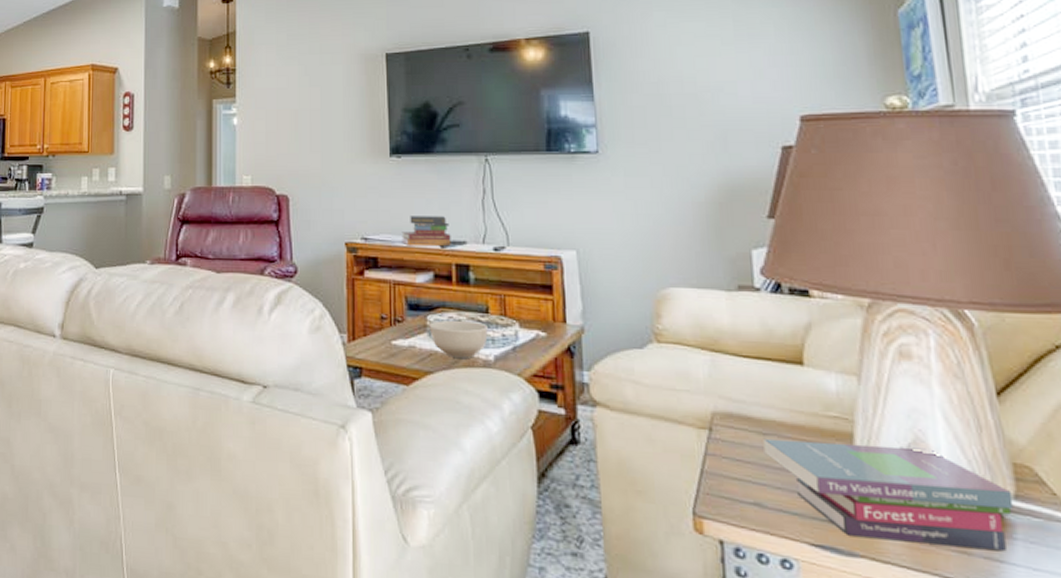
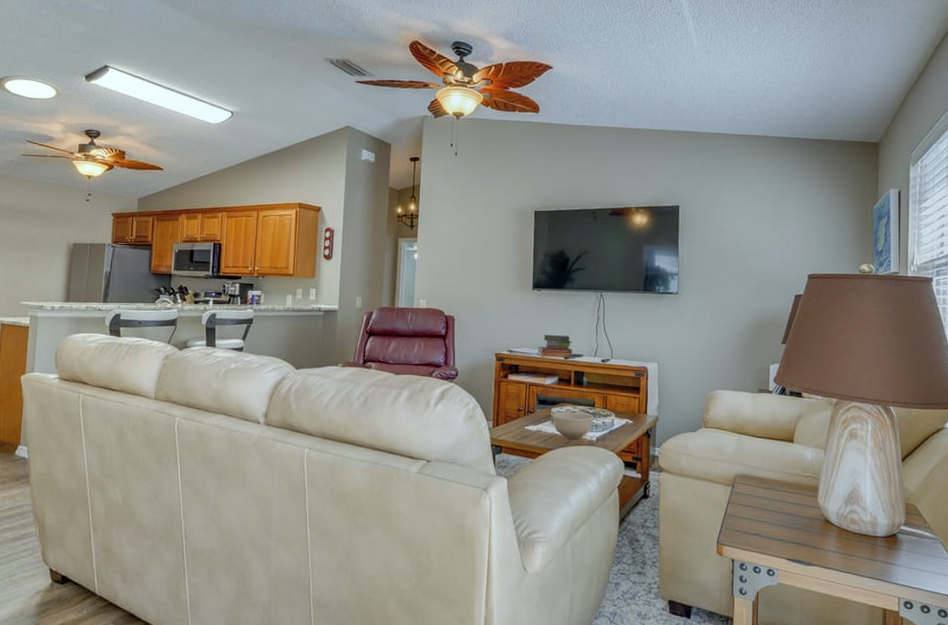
books: present [763,438,1014,552] -> none [764,491,903,558]

